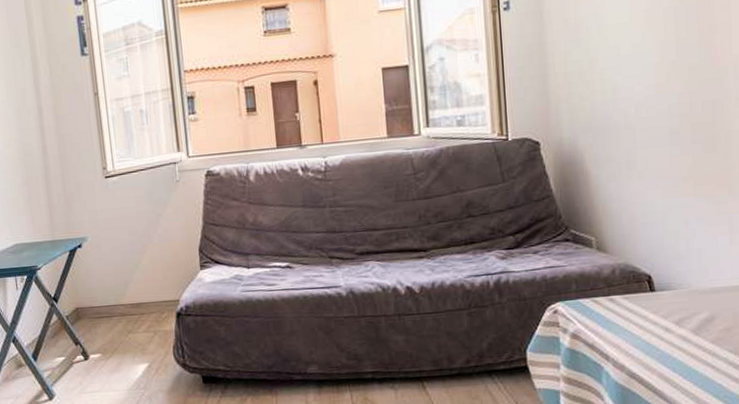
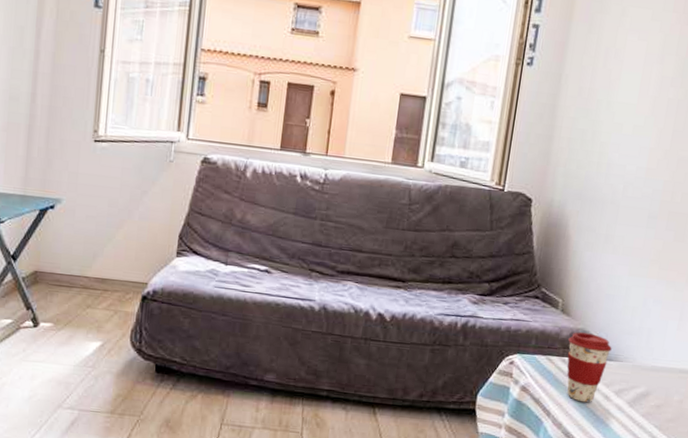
coffee cup: none [611,266,661,340] -> present [566,332,612,403]

